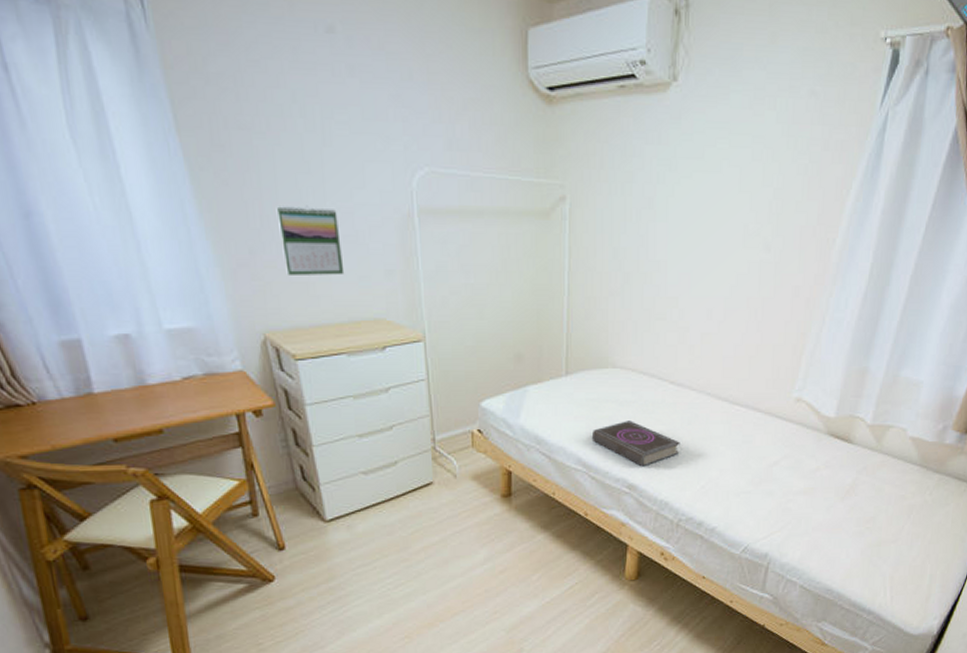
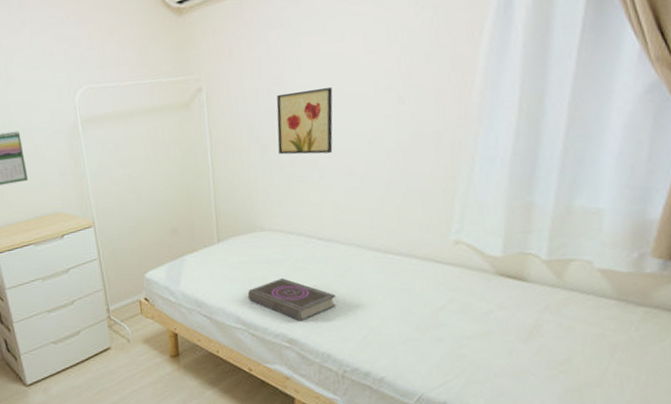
wall art: none [641,219,703,292] -> present [276,87,333,155]

